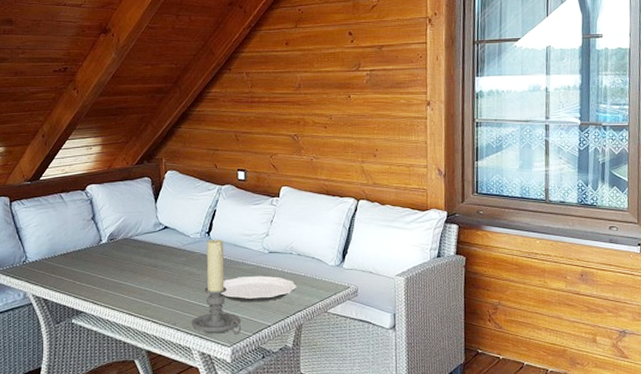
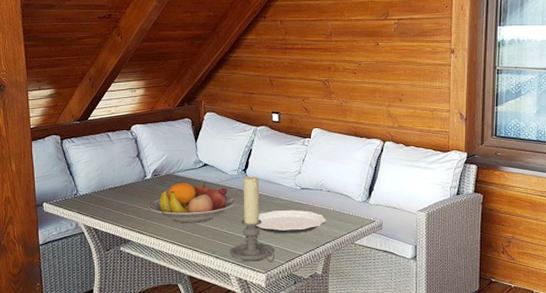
fruit bowl: none [104,247,199,292] -> present [148,182,236,223]

